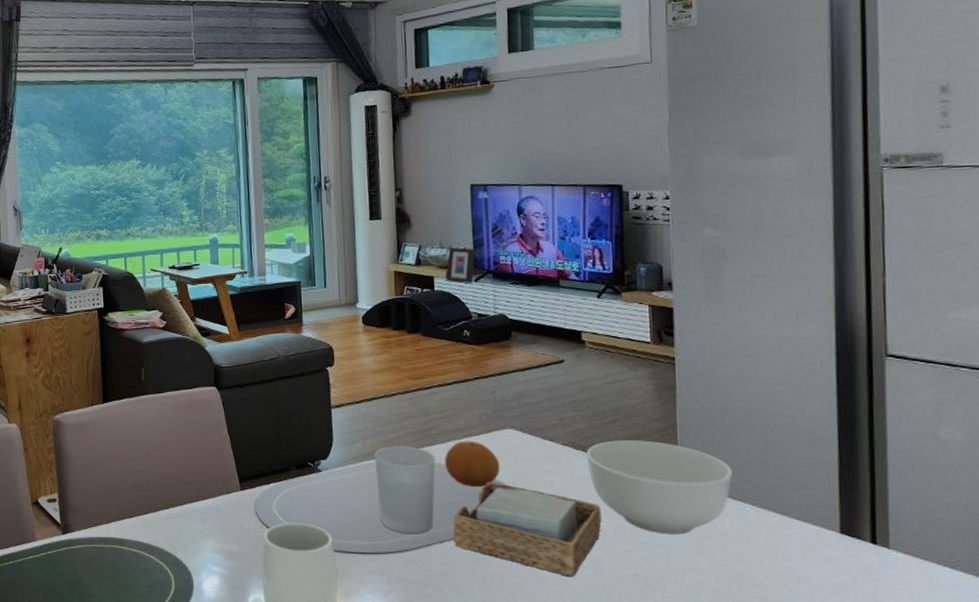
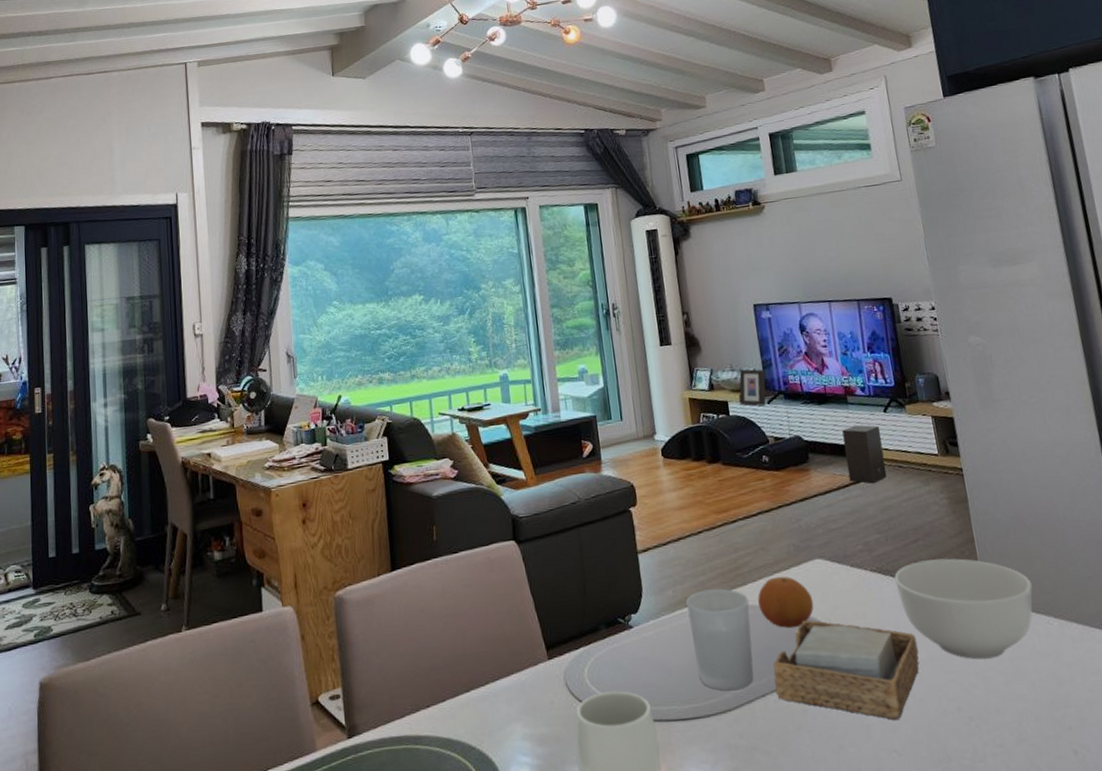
speaker: none [550,308,592,364] -> present [842,425,887,484]

